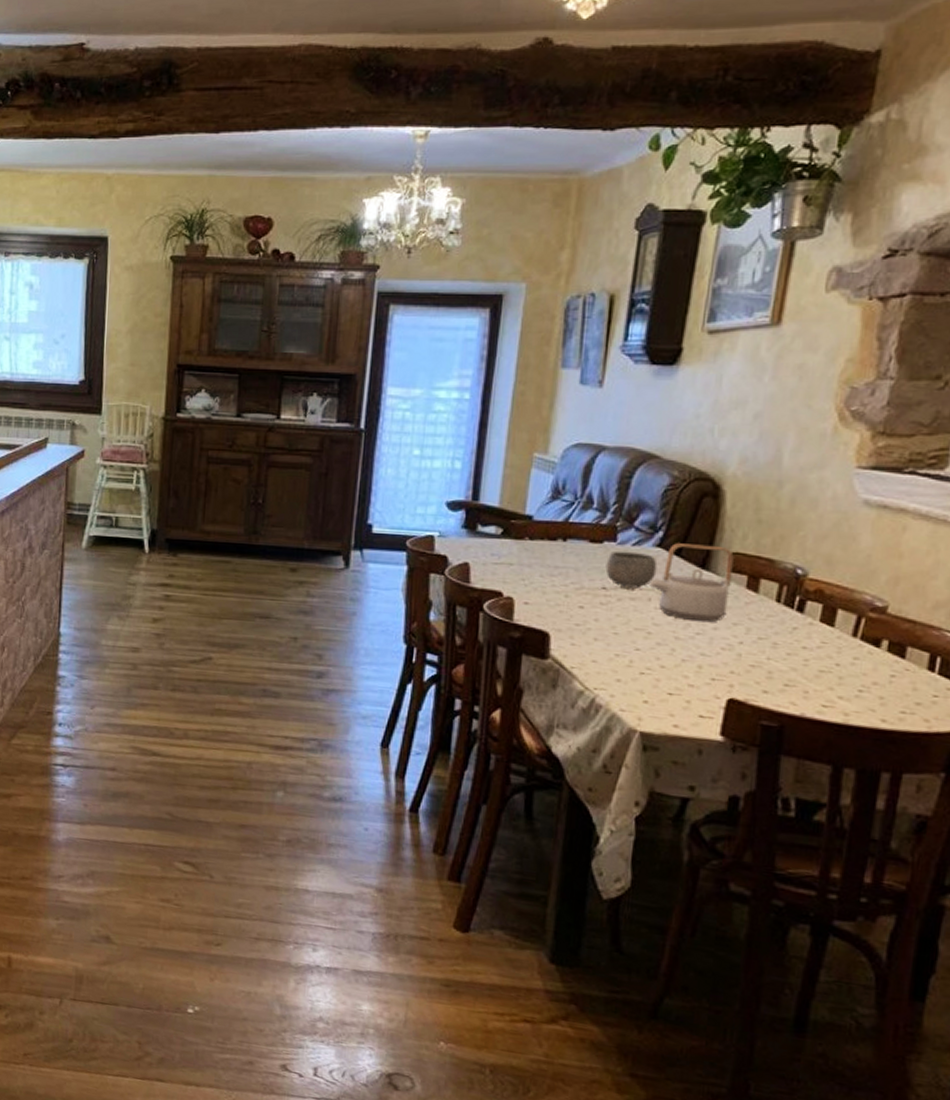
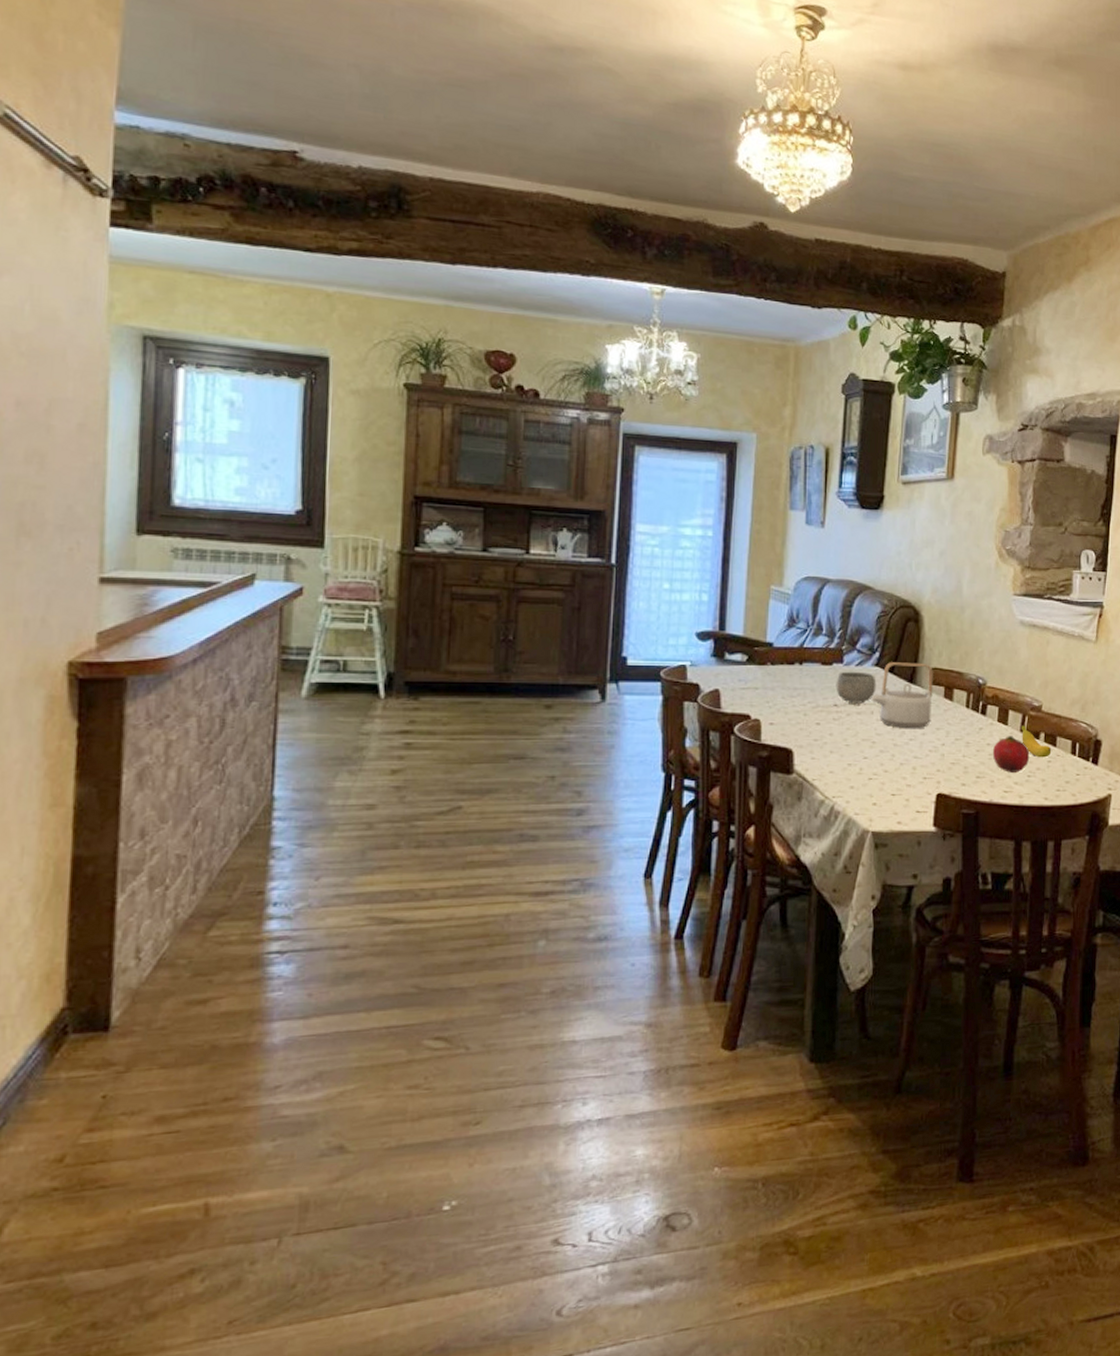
fruit: none [808,640,864,685] -> present [992,736,1030,773]
banana: none [853,629,898,671] -> present [1020,725,1052,758]

